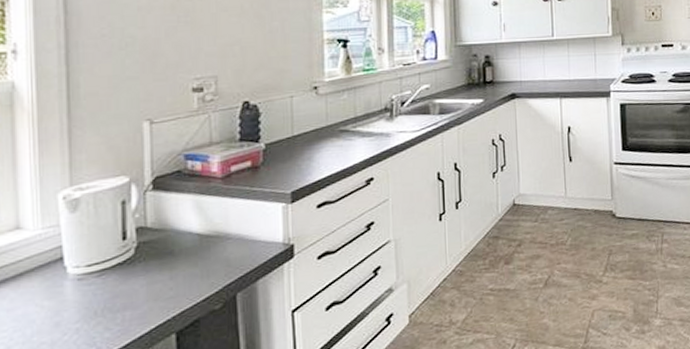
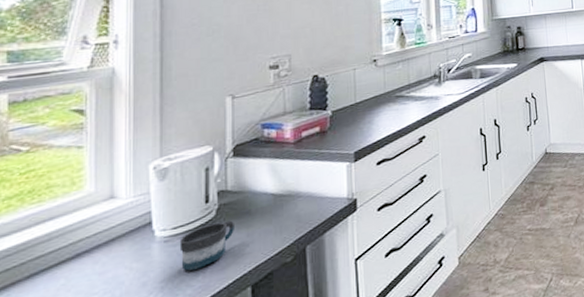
mug: none [95,260,156,313] -> present [179,220,234,271]

